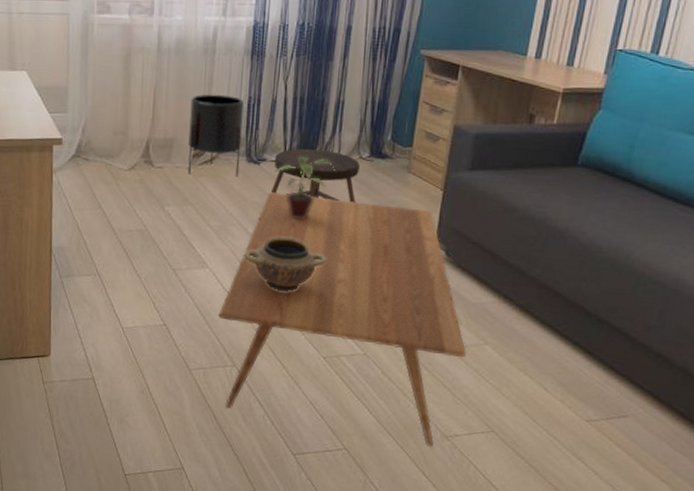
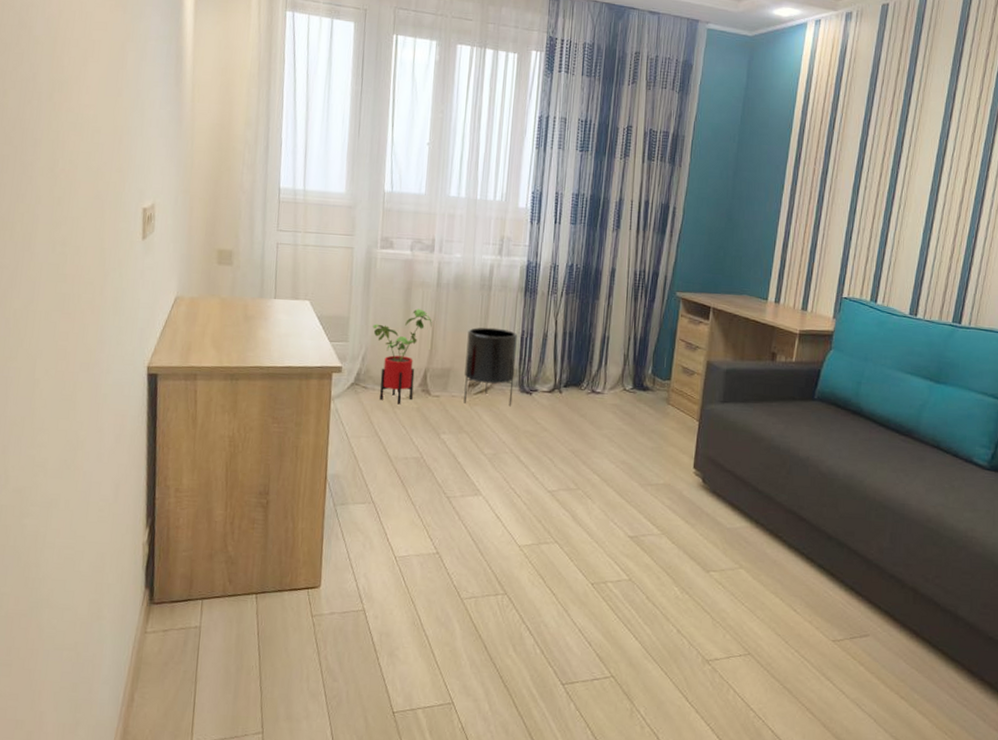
house plant: none [92,76,154,176] -> present [372,308,432,405]
coffee table: present [218,192,467,448] -> none [491,421,724,673]
ceramic bowl: present [244,237,327,292] -> none [516,464,594,518]
stool: present [270,148,360,203] -> none [541,380,624,432]
potted plant: present [274,157,335,220] -> none [545,388,601,448]

